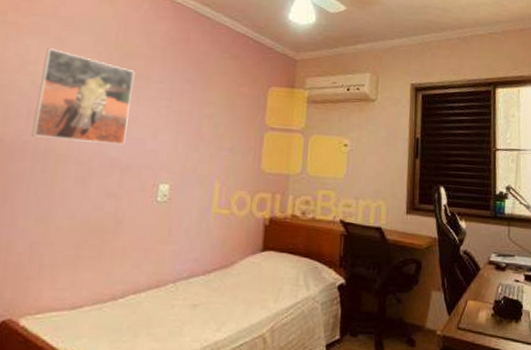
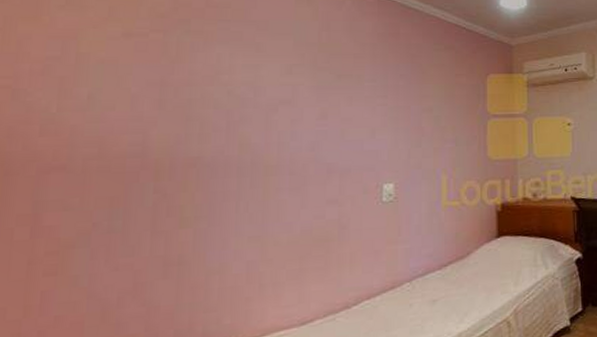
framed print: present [32,48,135,146] -> none [234,55,344,152]

